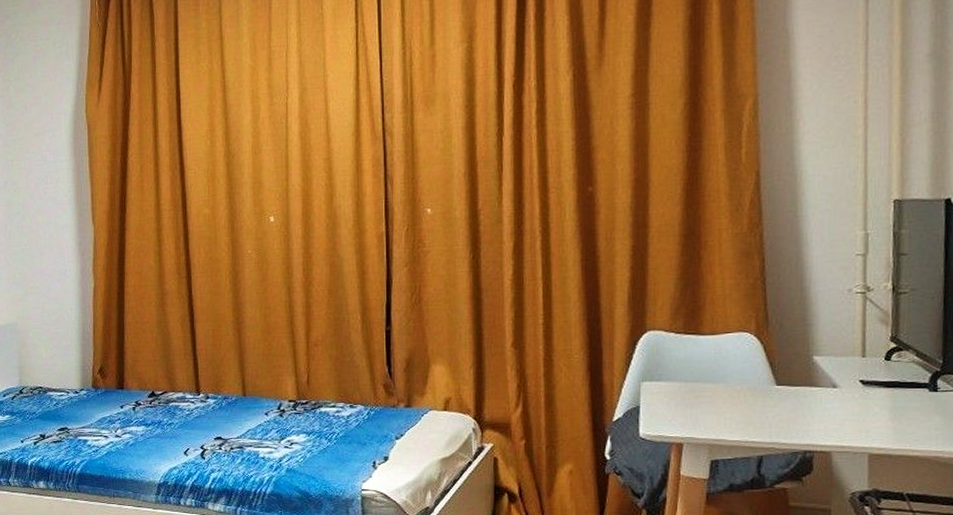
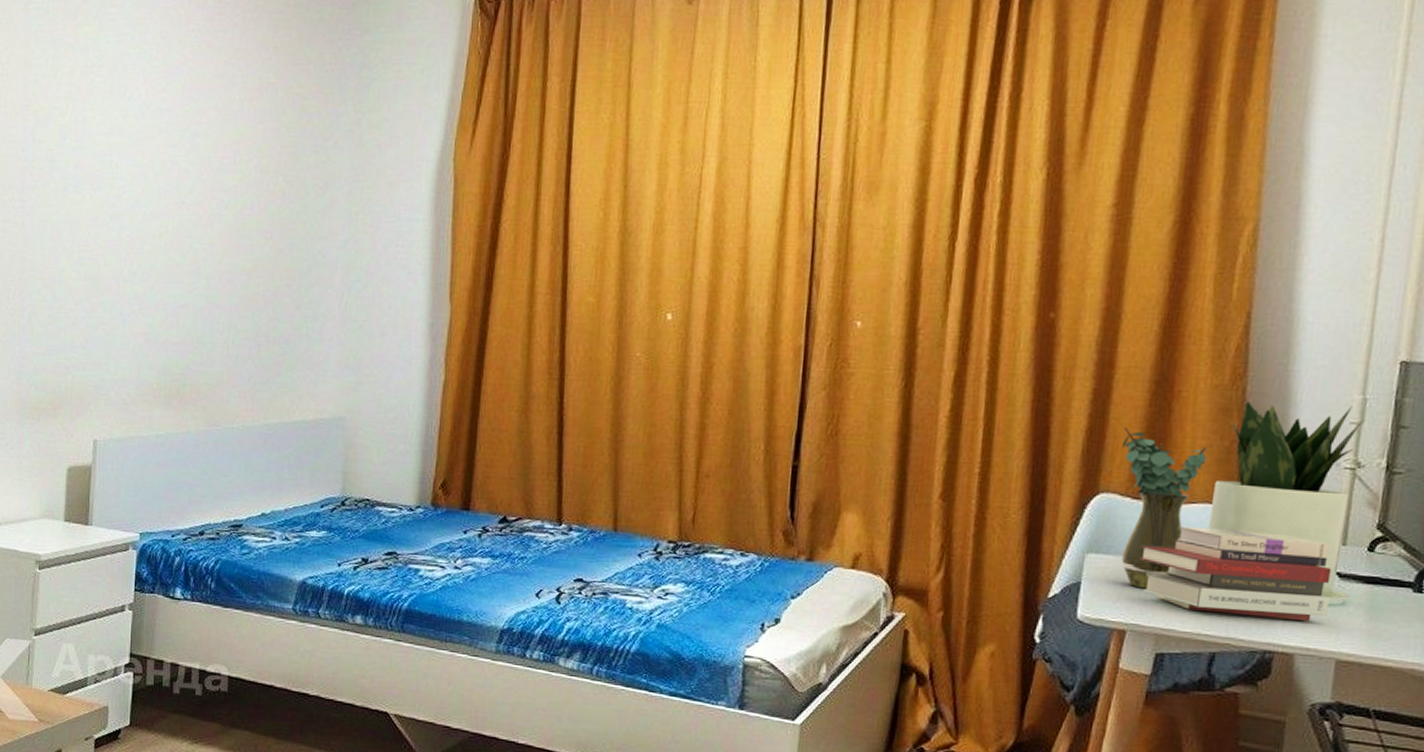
vase: none [661,274,736,407] -> present [1121,426,1207,589]
books: none [688,352,856,424] -> present [1139,526,1332,622]
planter: none [743,241,874,409] -> present [1207,401,1364,606]

